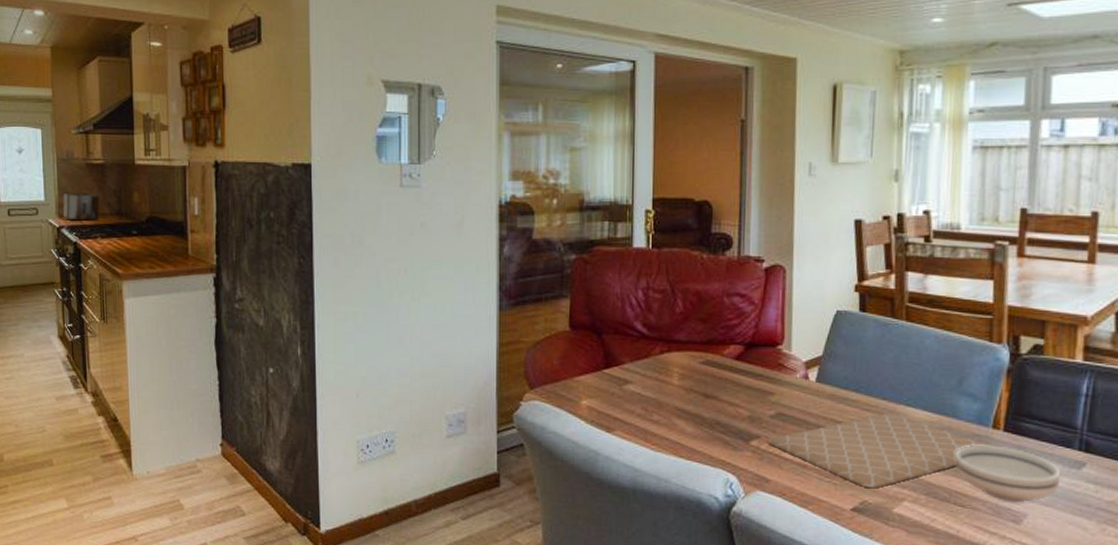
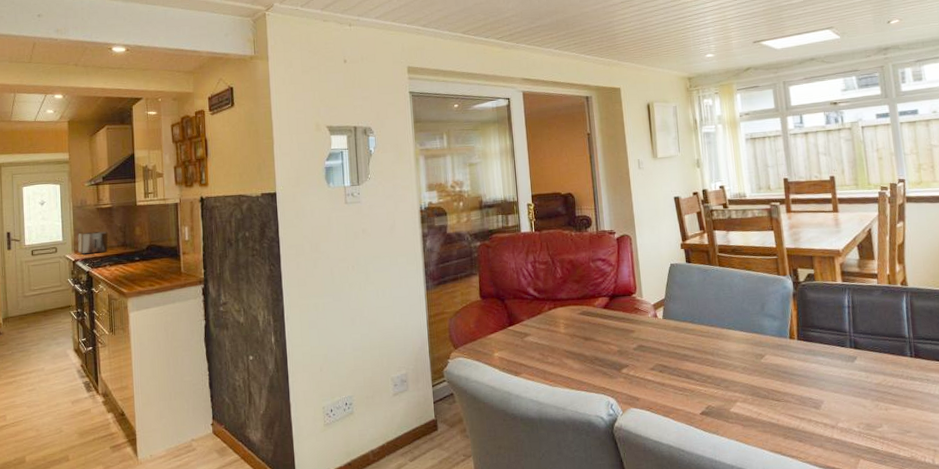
placemat: present [767,413,990,489] -> none [634,336,790,396]
bowl: present [954,444,1061,502] -> none [766,351,842,394]

